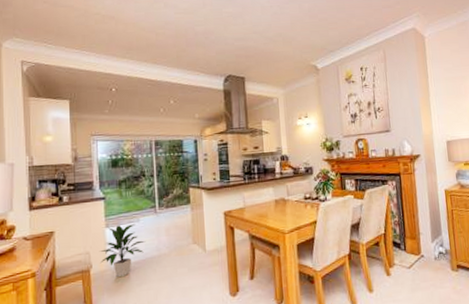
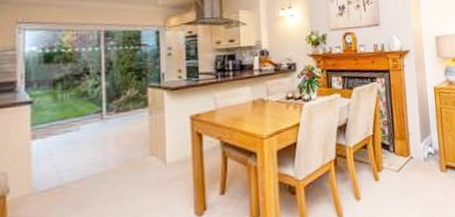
indoor plant: present [99,224,146,278] -> none [20,133,87,203]

